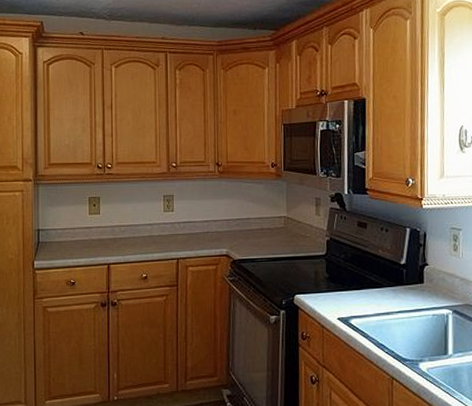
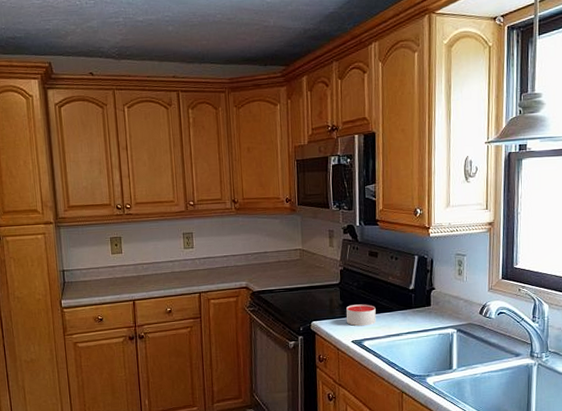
candle: none [332,278,365,303] -> present [346,304,376,327]

